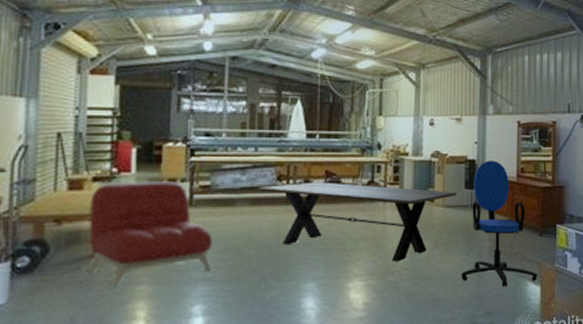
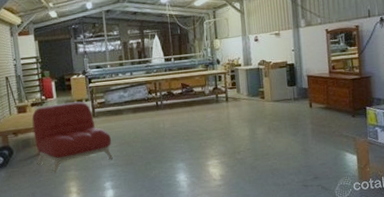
dining table: present [257,182,456,262] -> none [136,89,282,145]
office chair: present [461,160,538,288] -> none [291,62,354,159]

